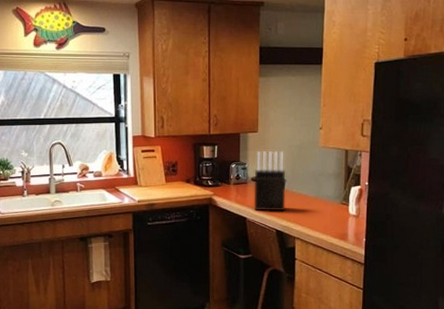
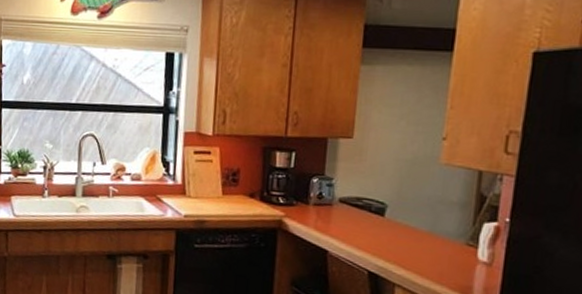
knife block: present [253,151,286,211] -> none [339,163,389,247]

